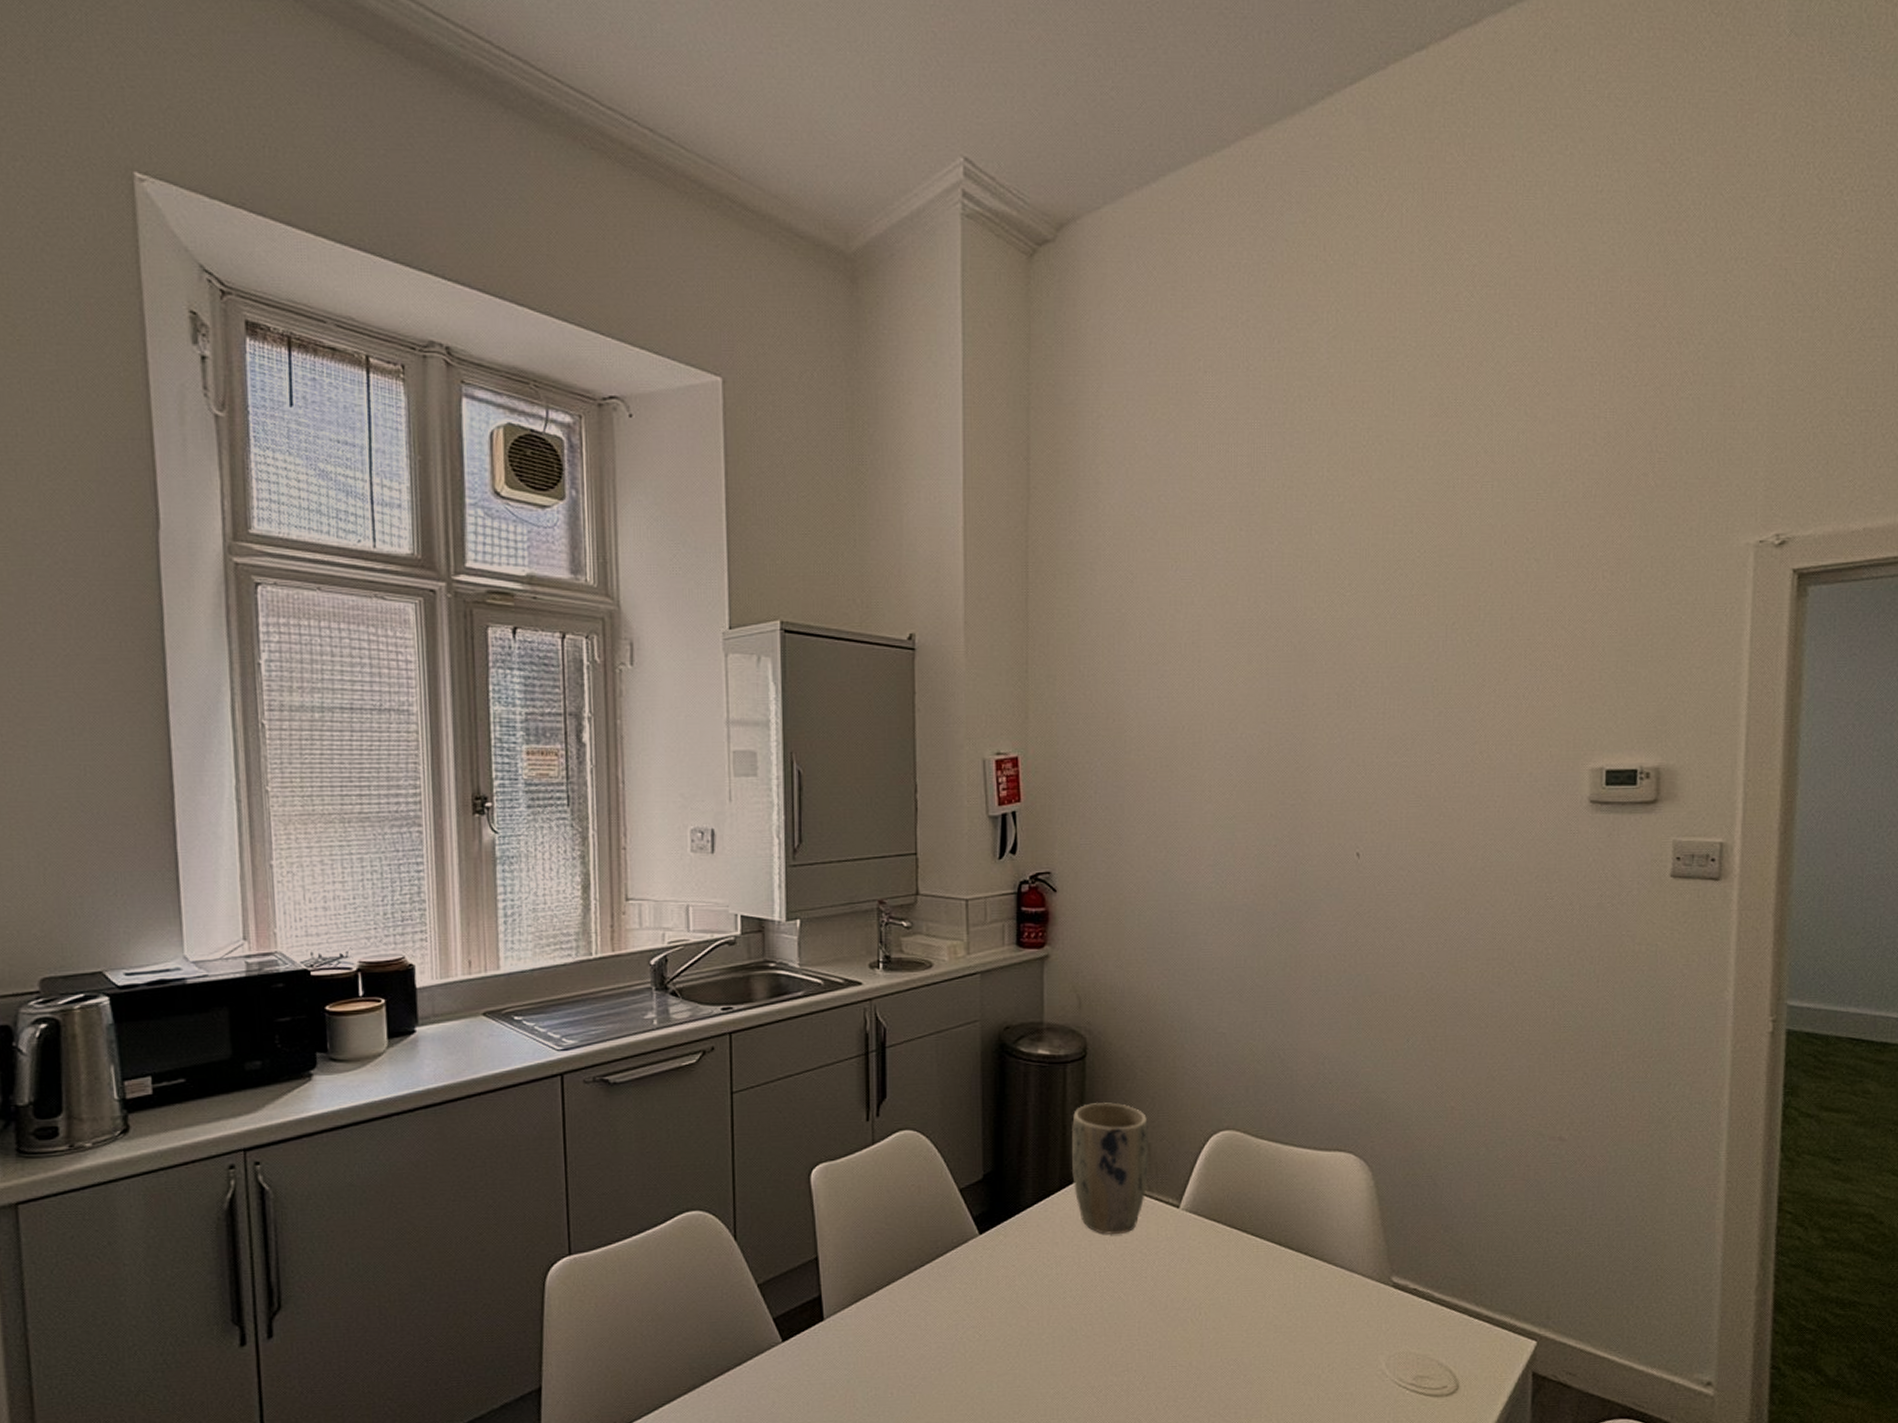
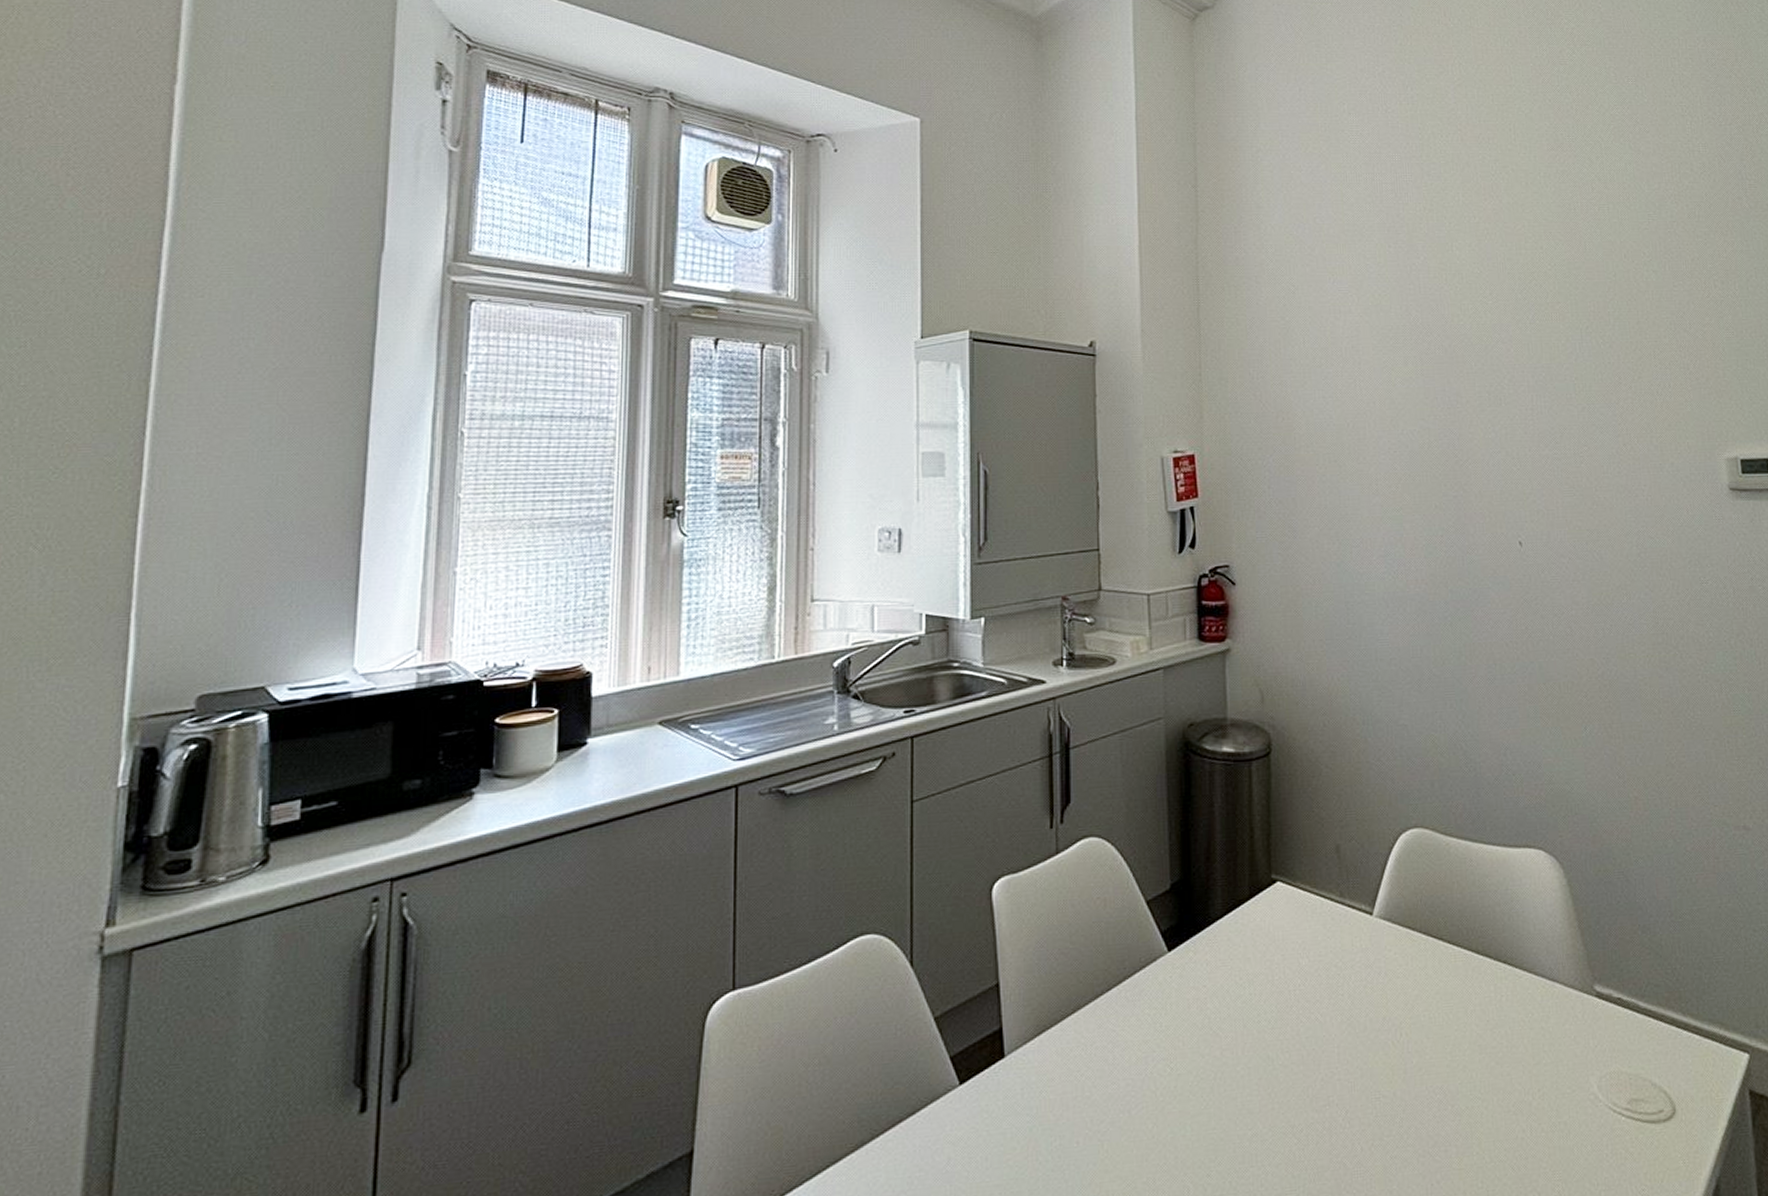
plant pot: present [1072,1102,1149,1234] -> none [1259,801,1340,947]

